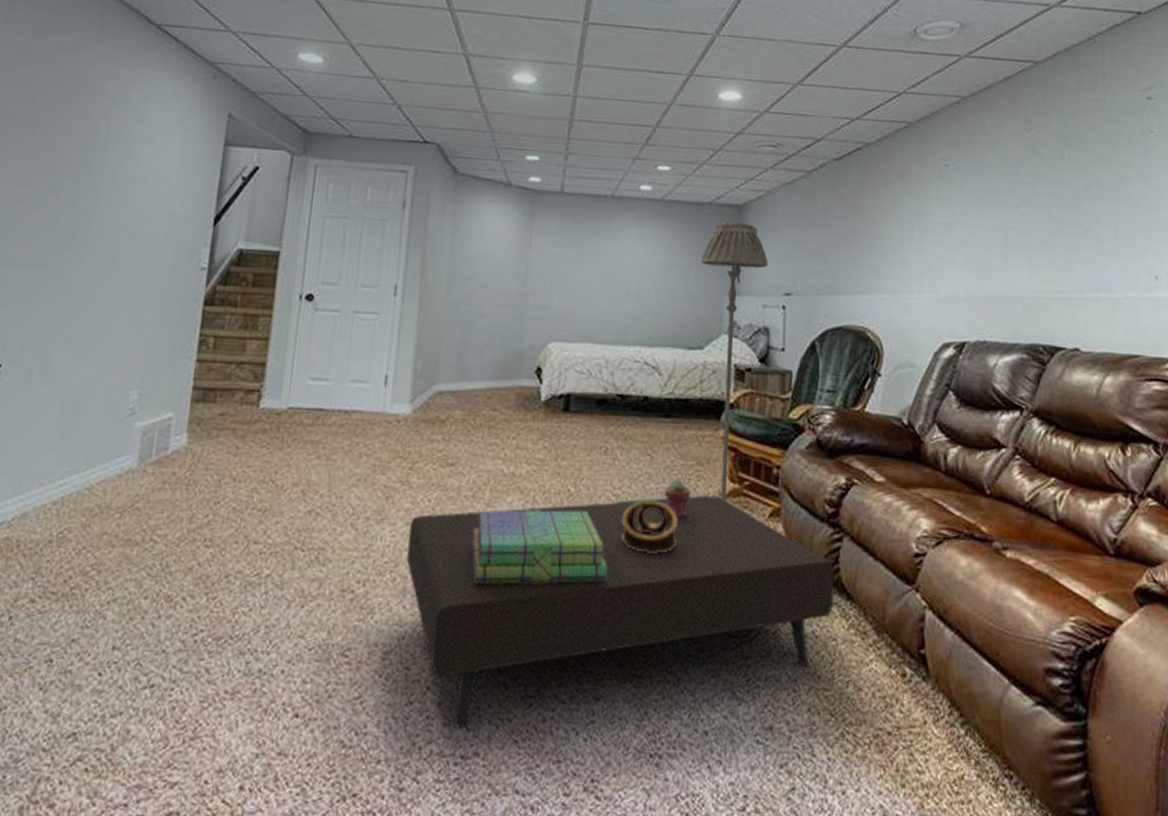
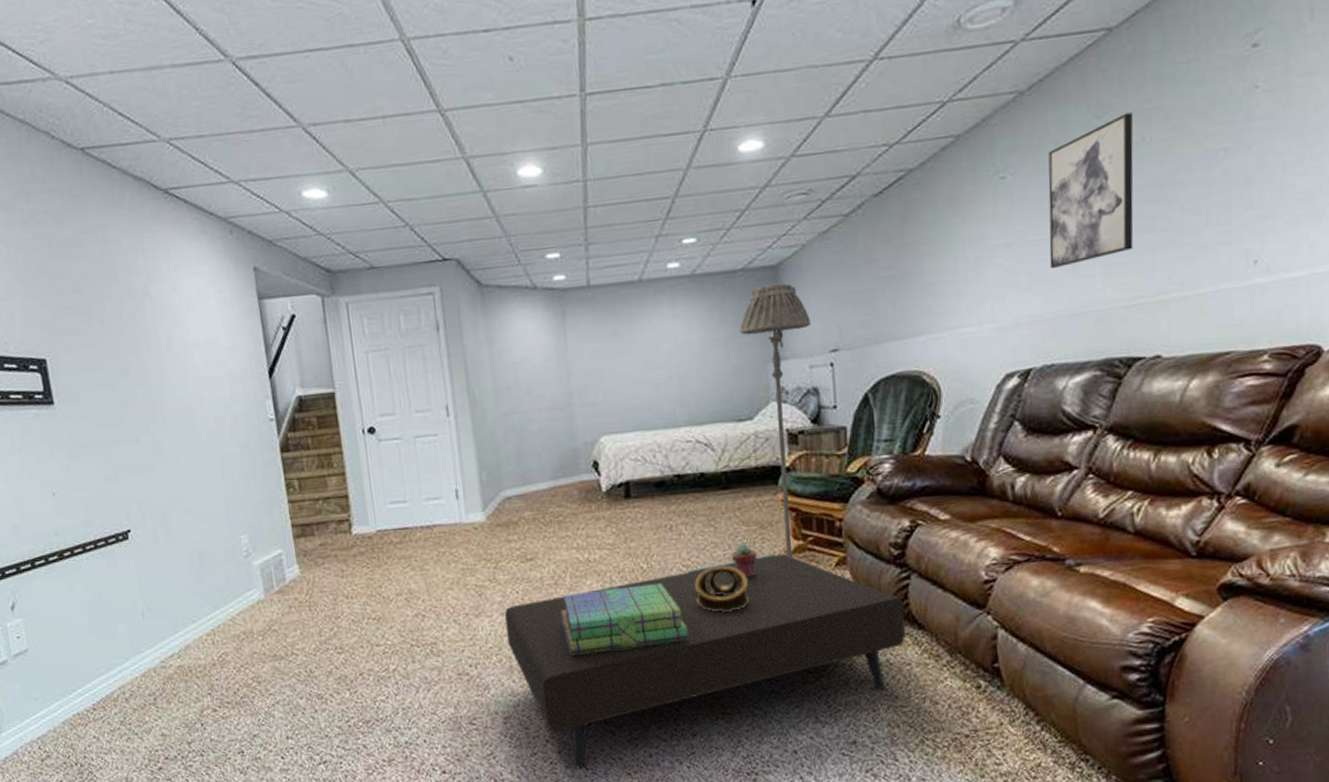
wall art: none [984,131,1055,253] -> present [1048,112,1134,269]

